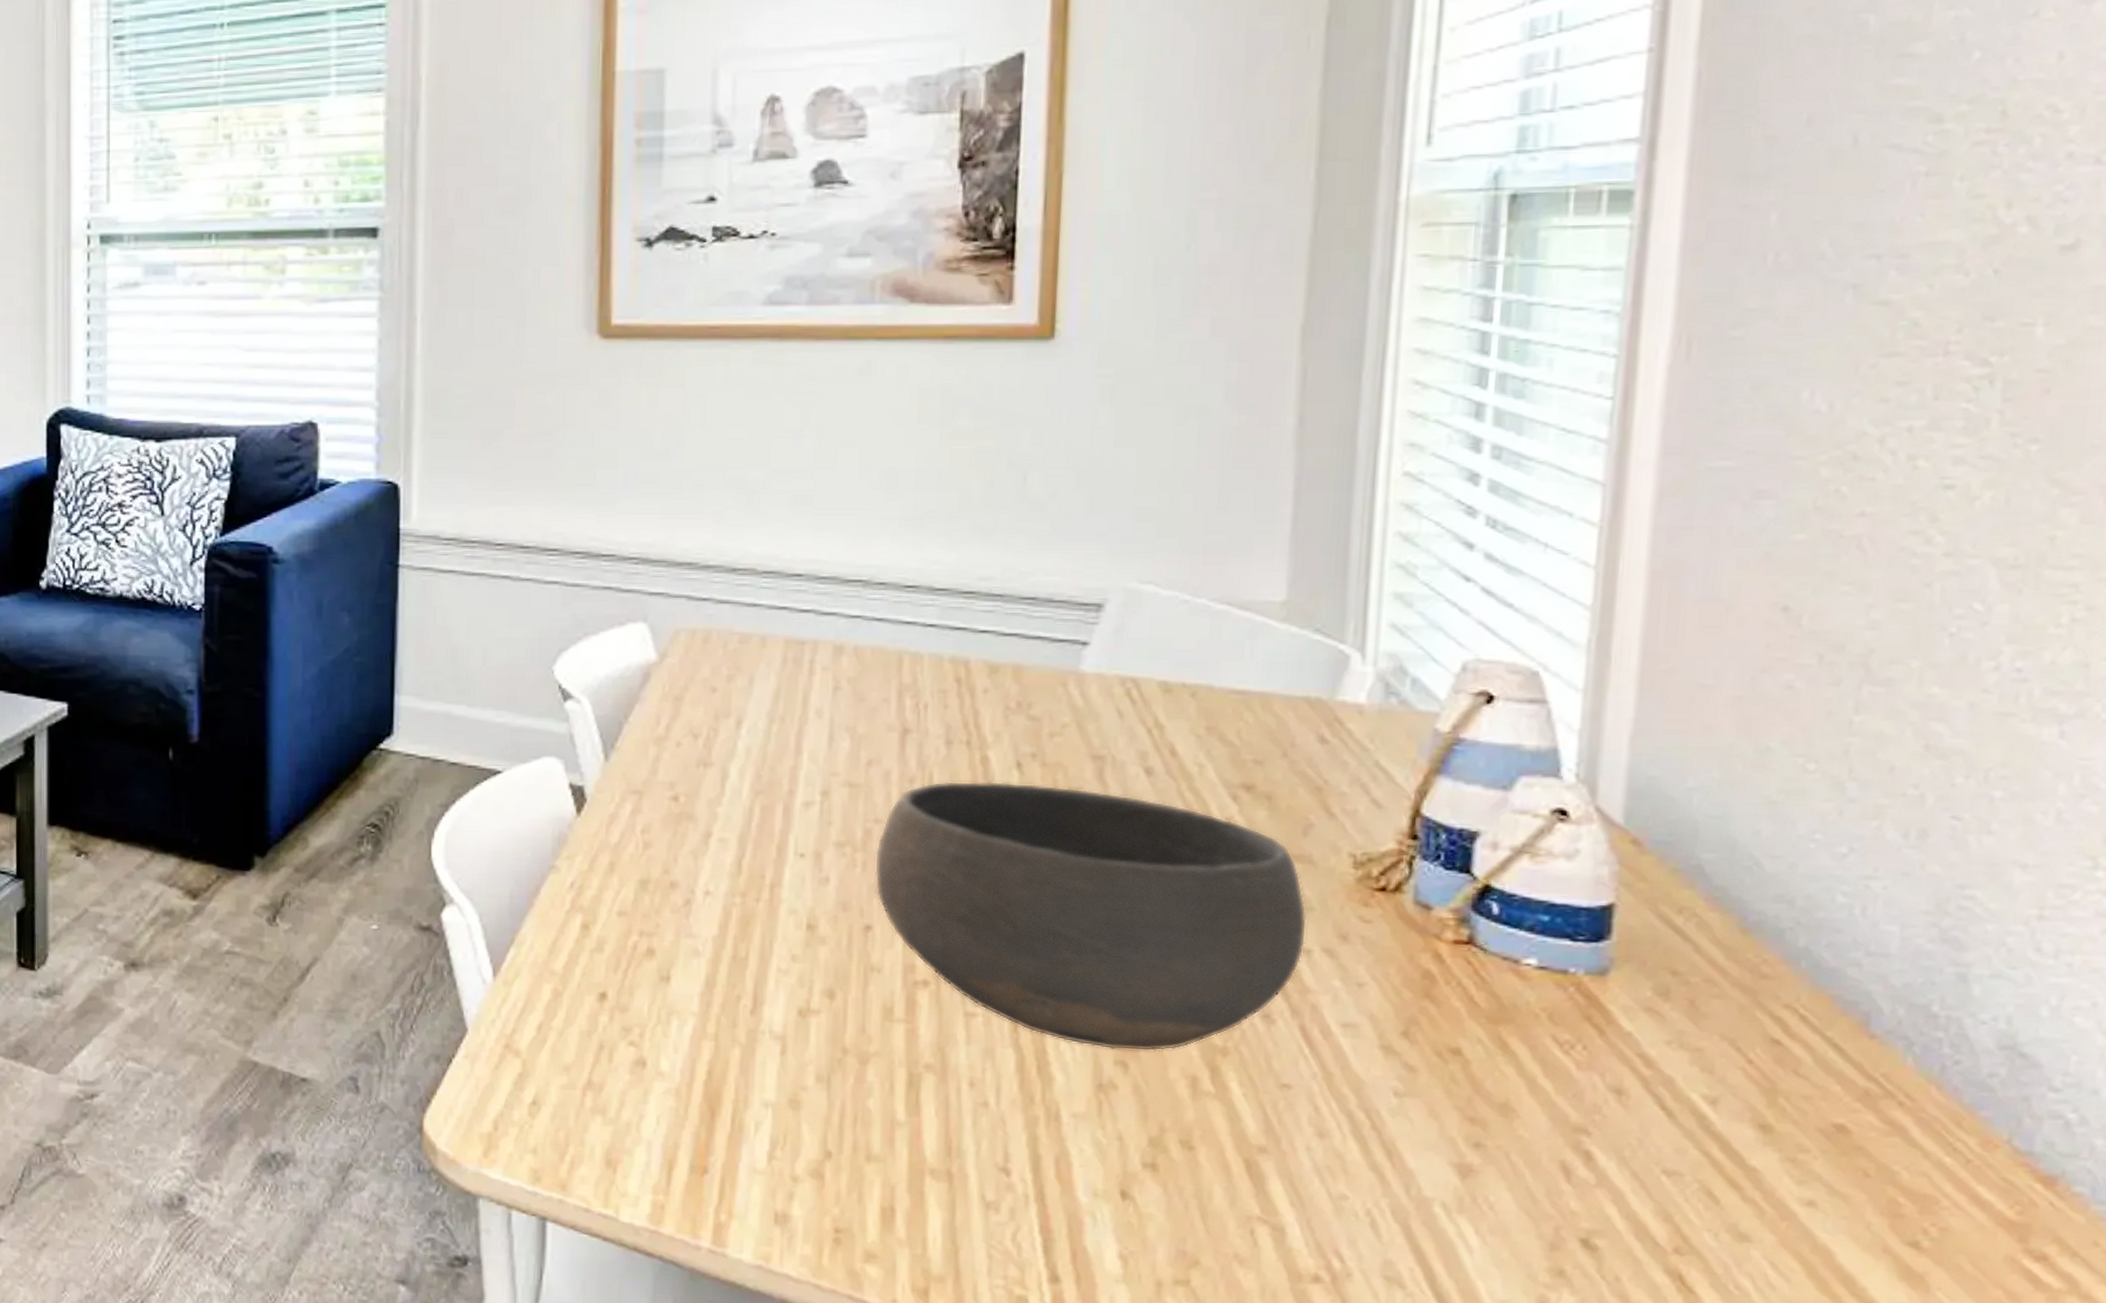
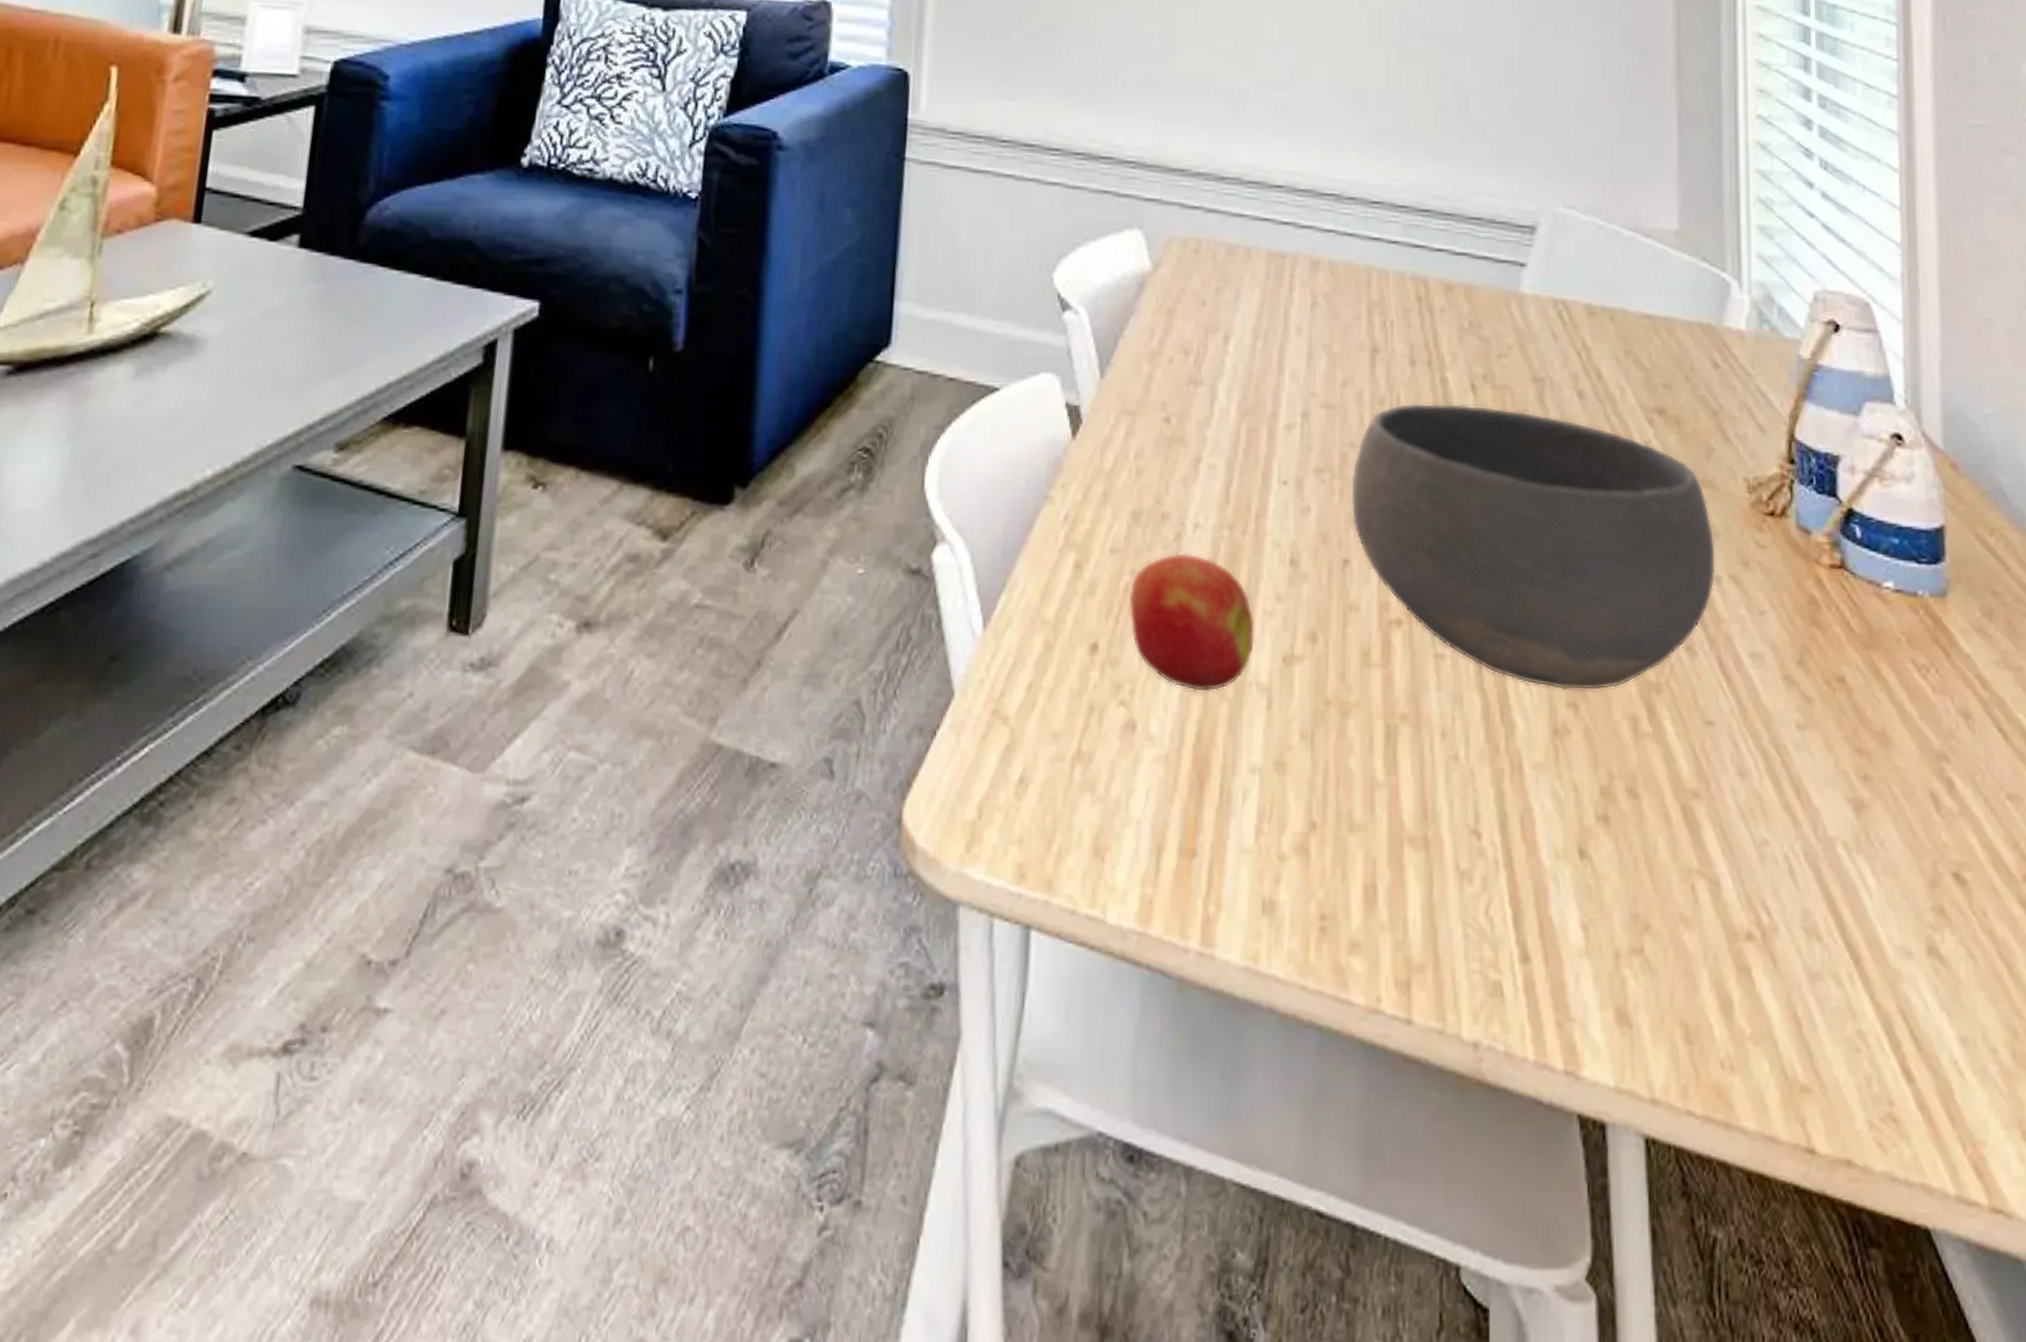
apple: none [637,917,769,1038] -> present [1128,553,1256,692]

